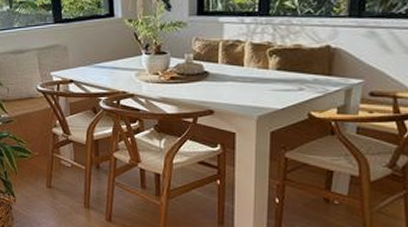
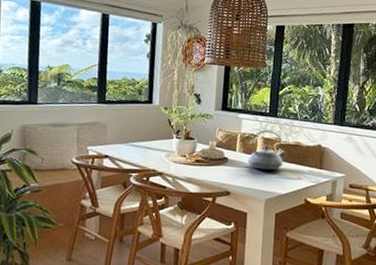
teapot: none [233,34,283,83] -> present [247,130,286,171]

